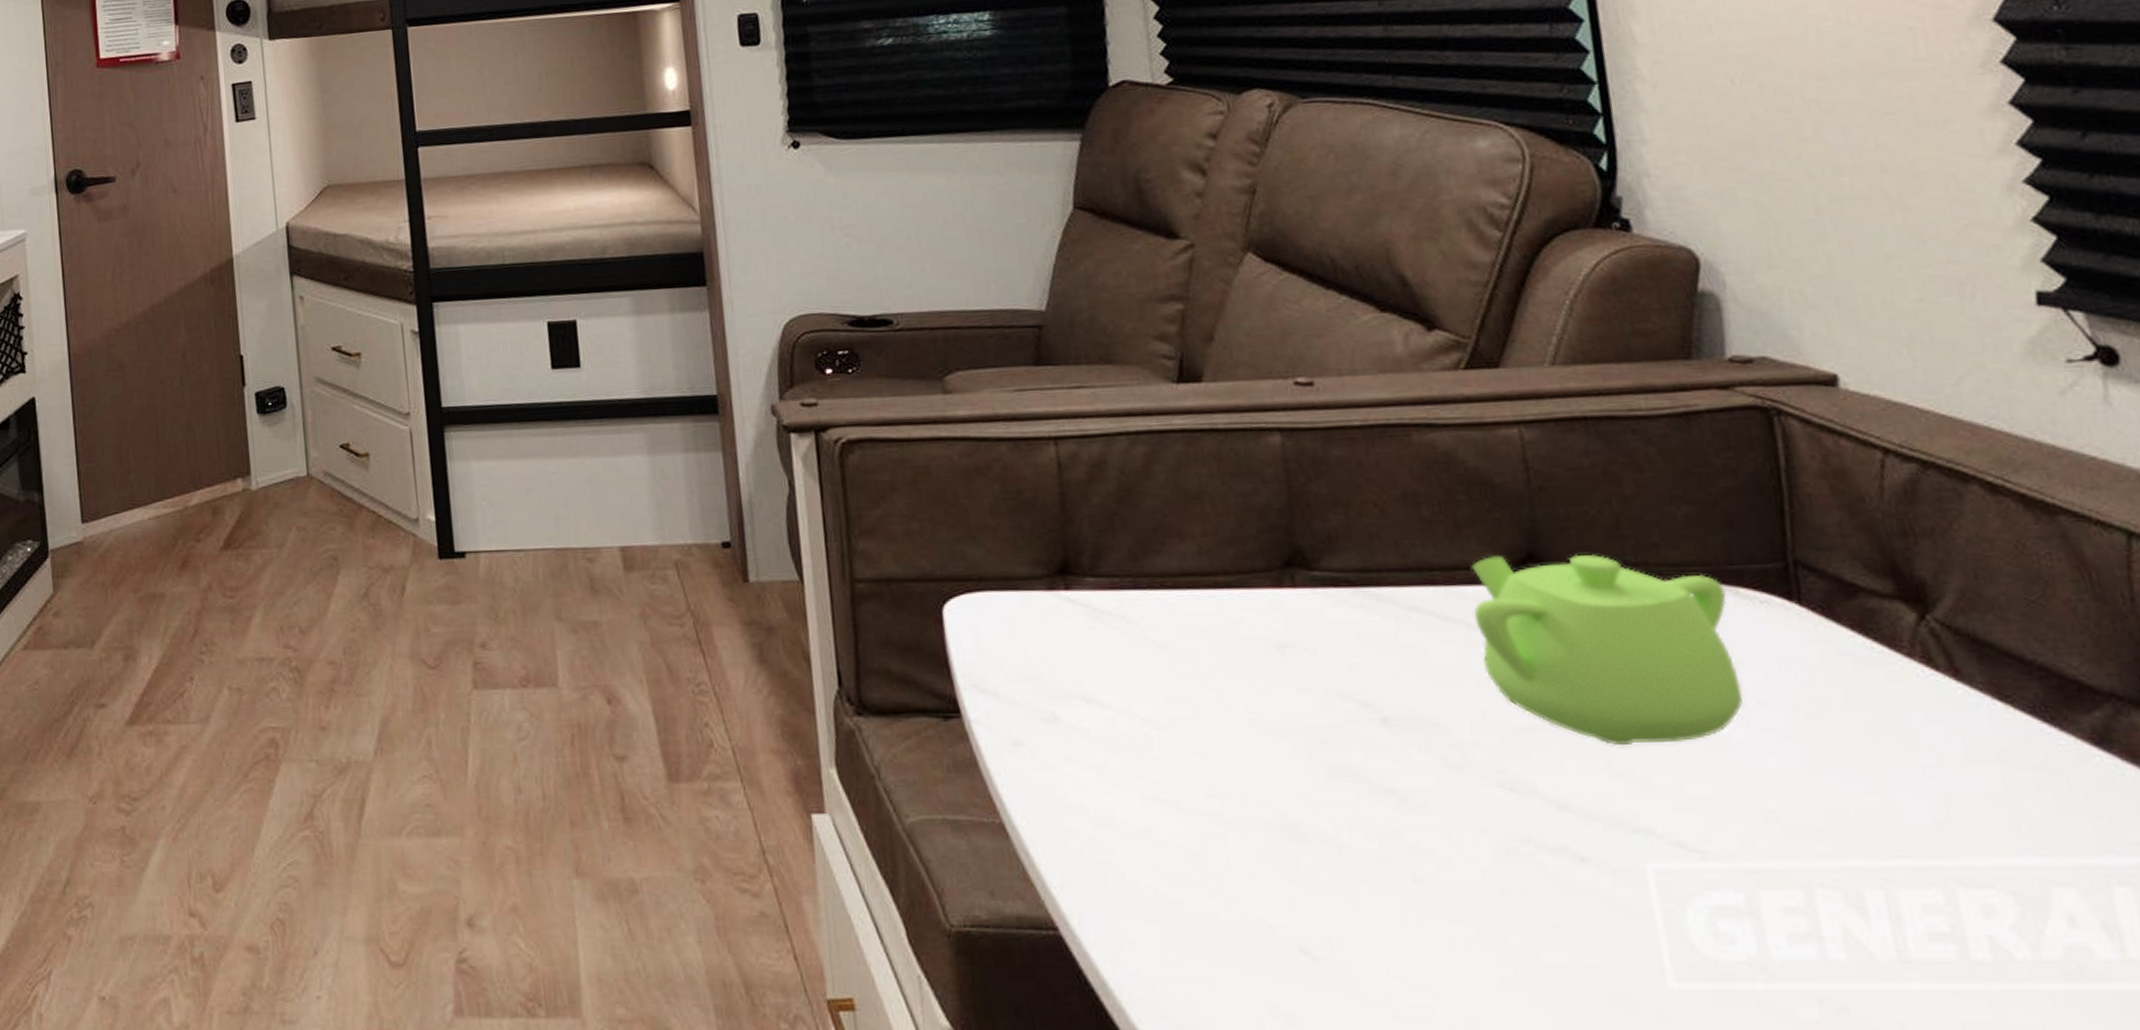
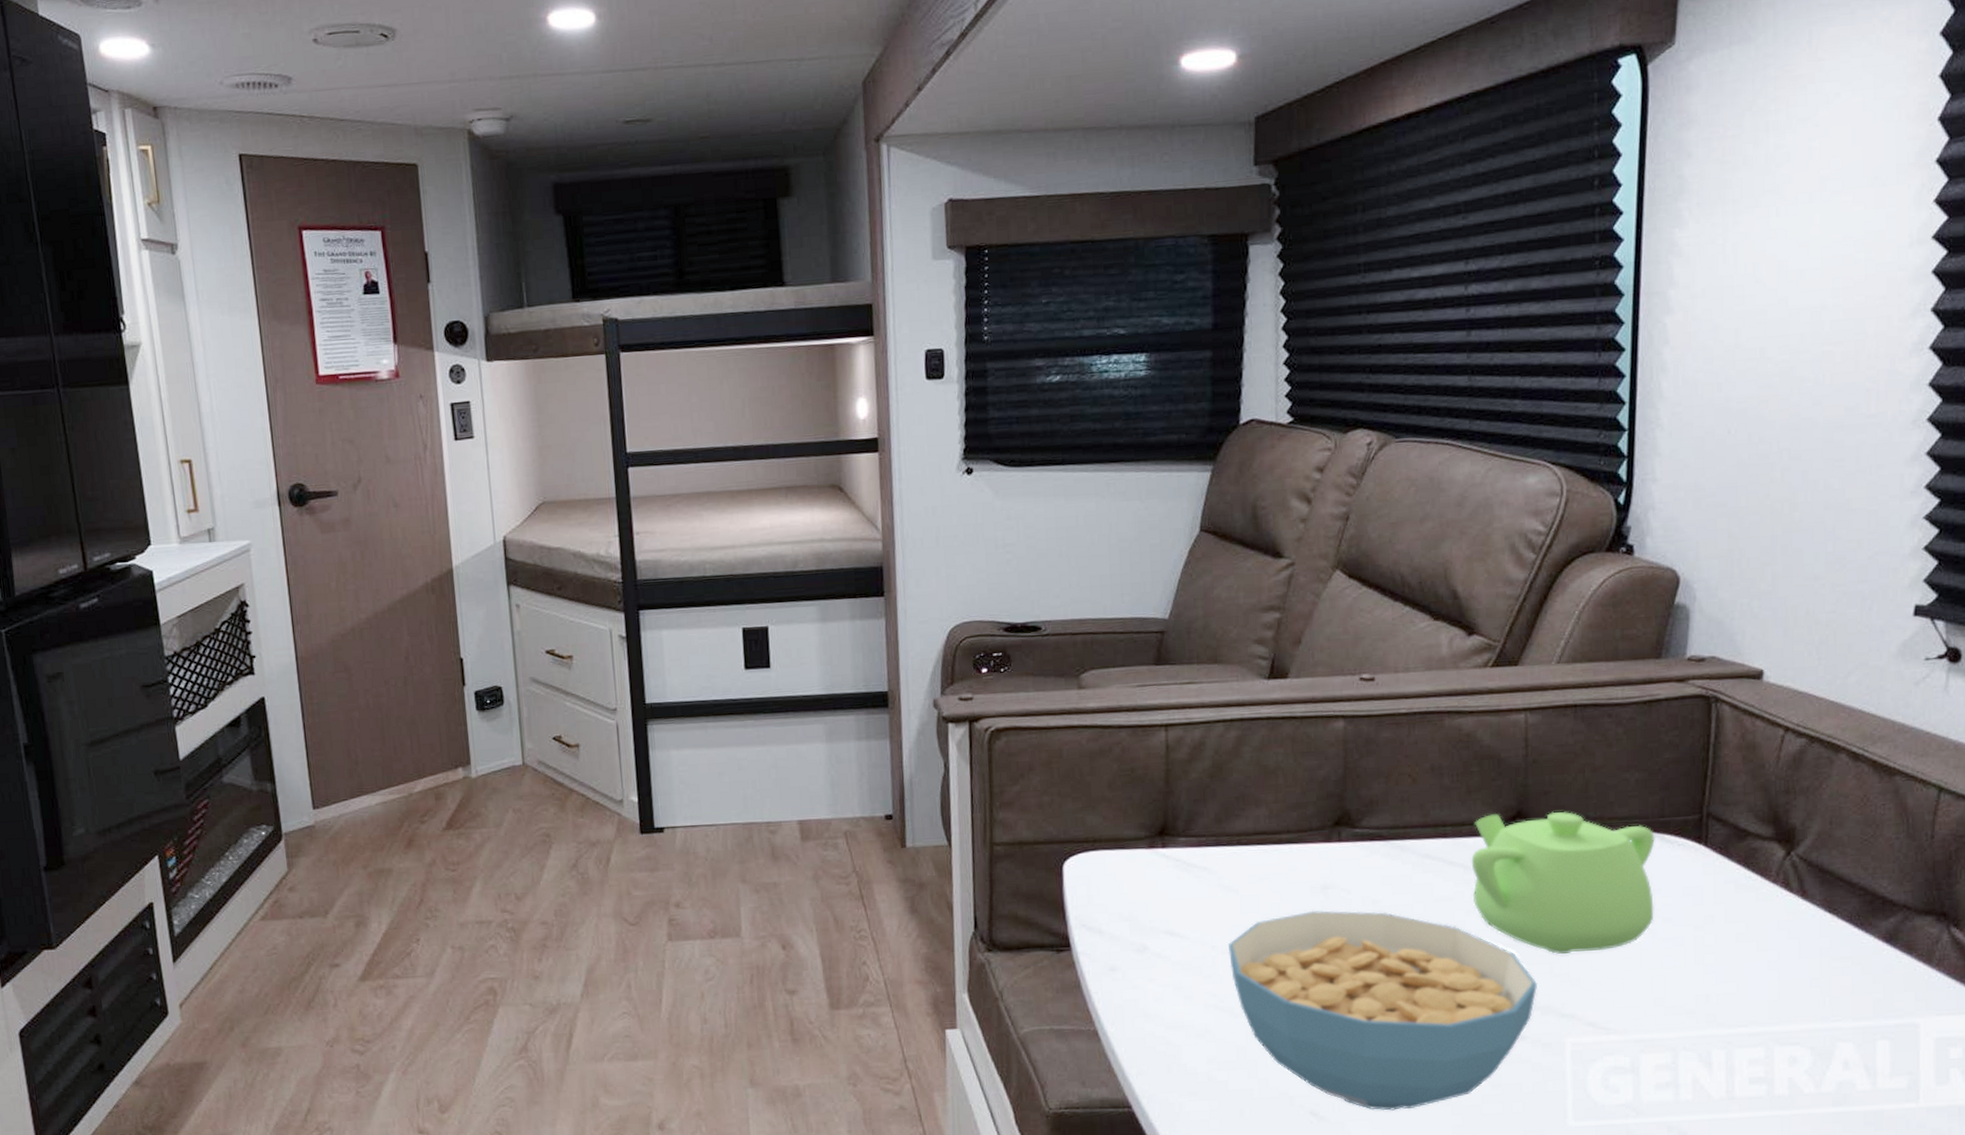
cereal bowl: none [1162,675,1593,953] -> present [1227,910,1537,1111]

